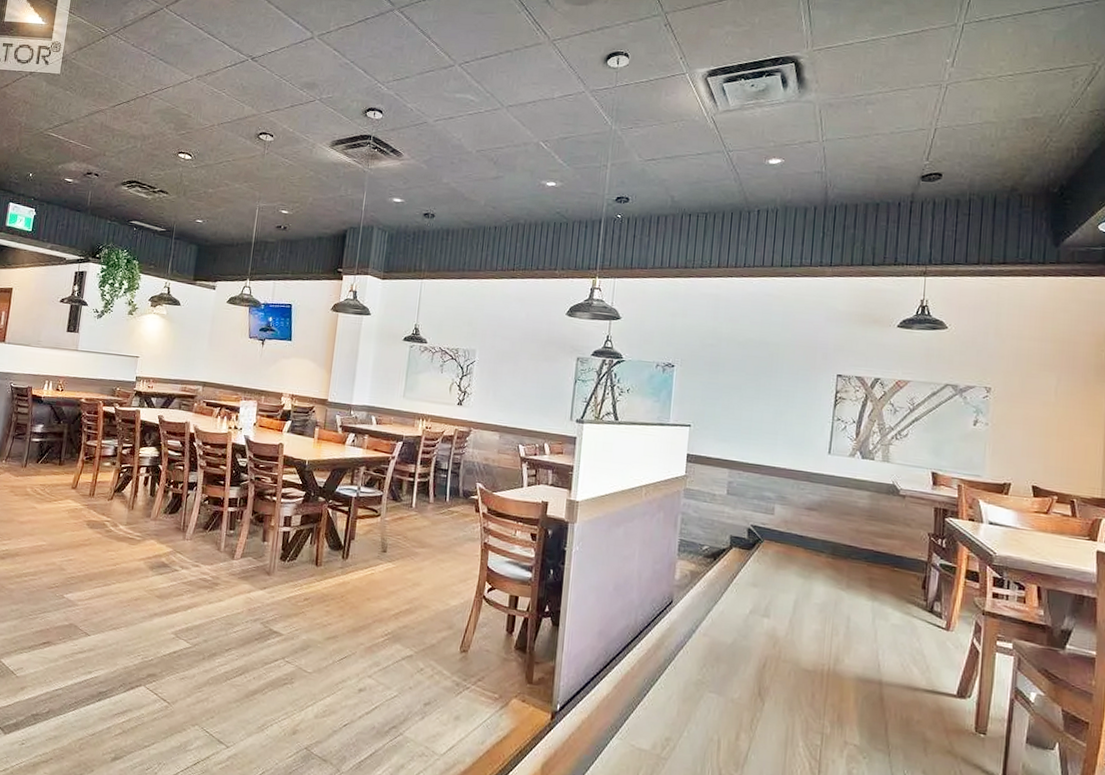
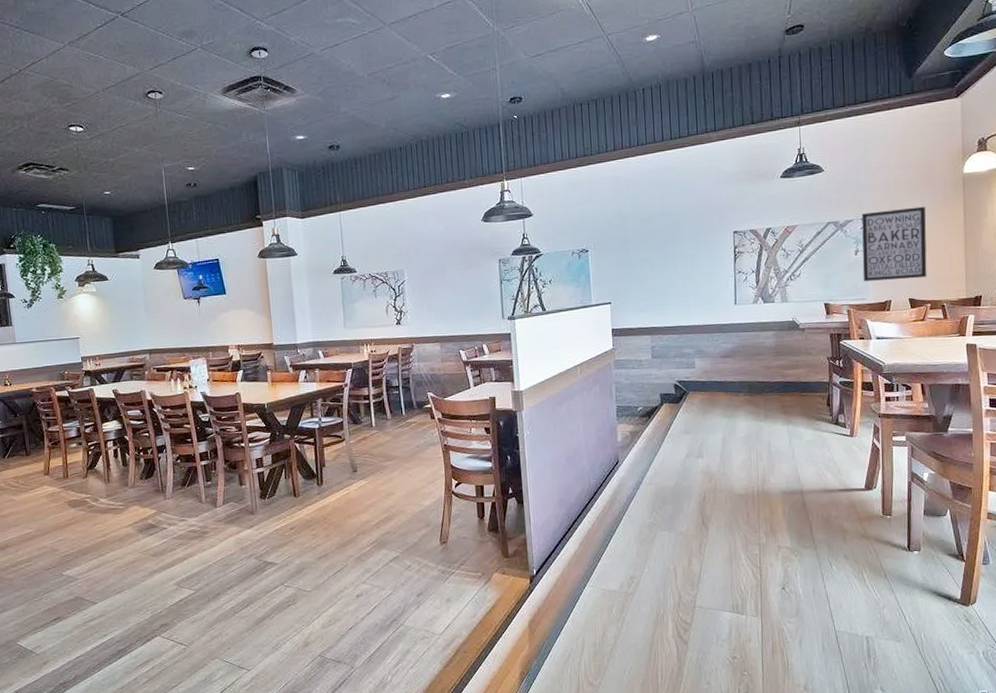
wall art: none [980,382,1062,466] -> present [862,206,927,282]

